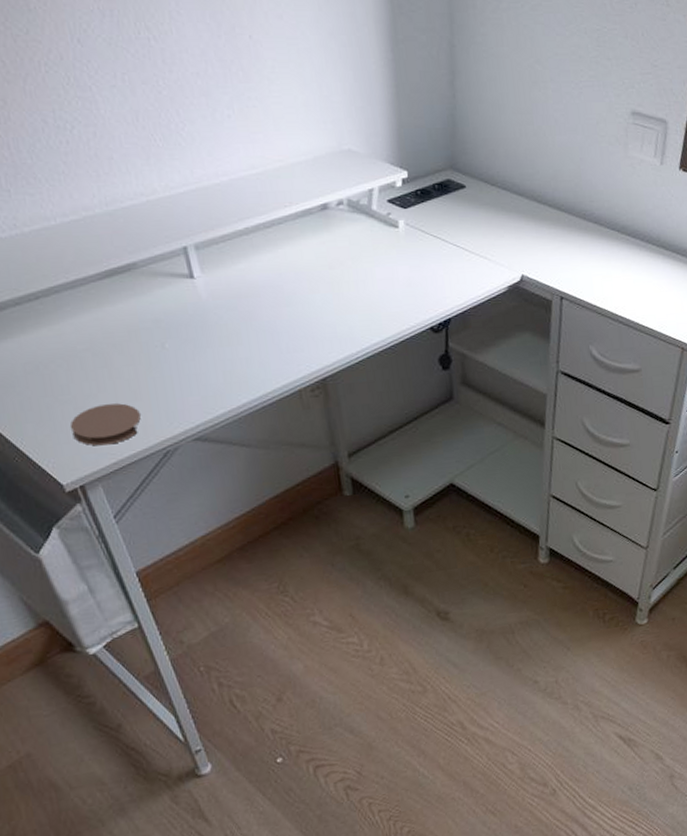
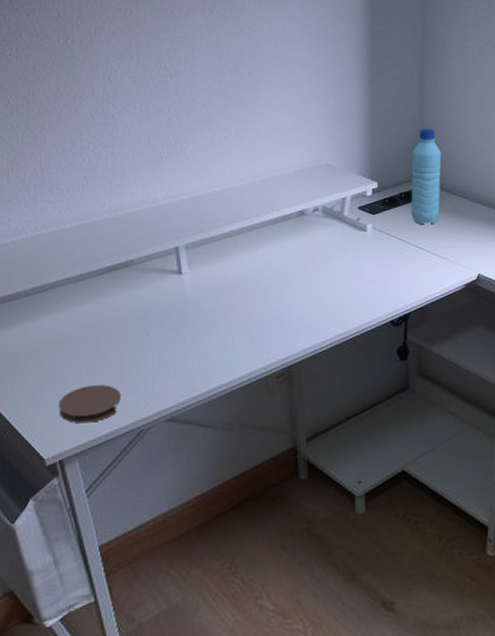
water bottle: none [444,107,478,219] -> present [411,128,442,224]

